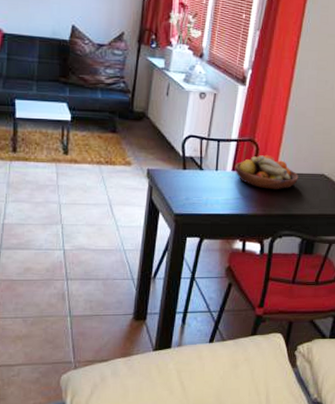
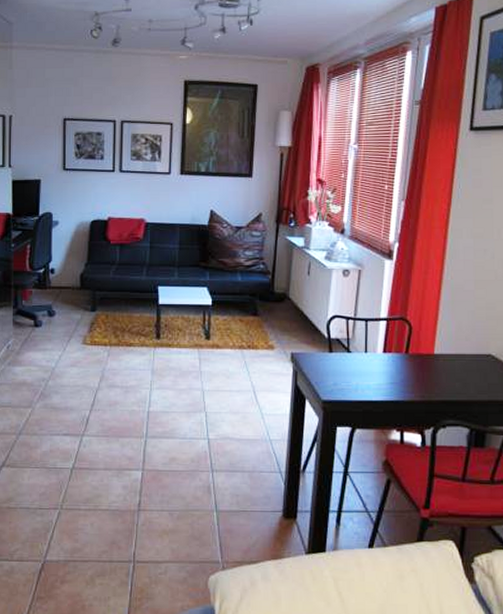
fruit bowl: present [235,154,299,190] -> none [386,333,461,373]

